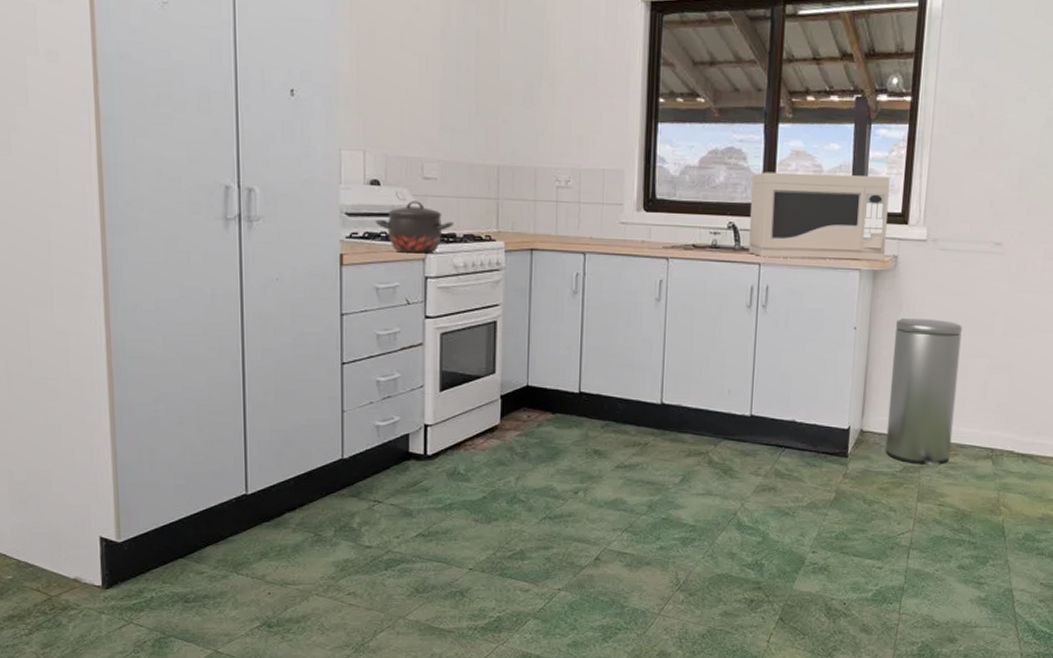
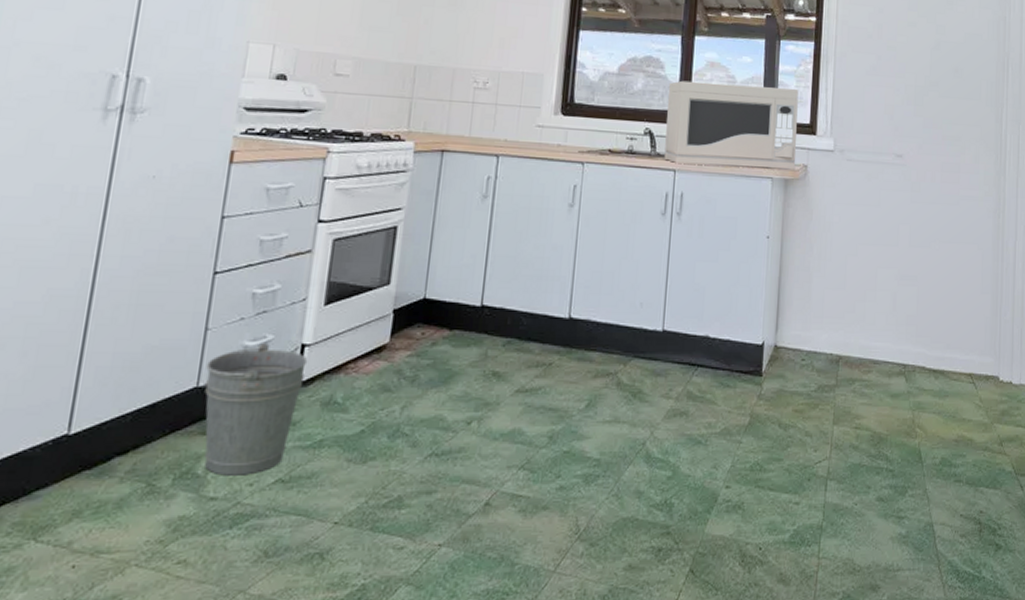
bucket: none [347,423,432,530] -> present [204,343,308,476]
cooking pot: present [376,201,454,254] -> none [276,97,362,153]
pedal bin: present [885,318,962,465] -> none [800,228,870,383]

